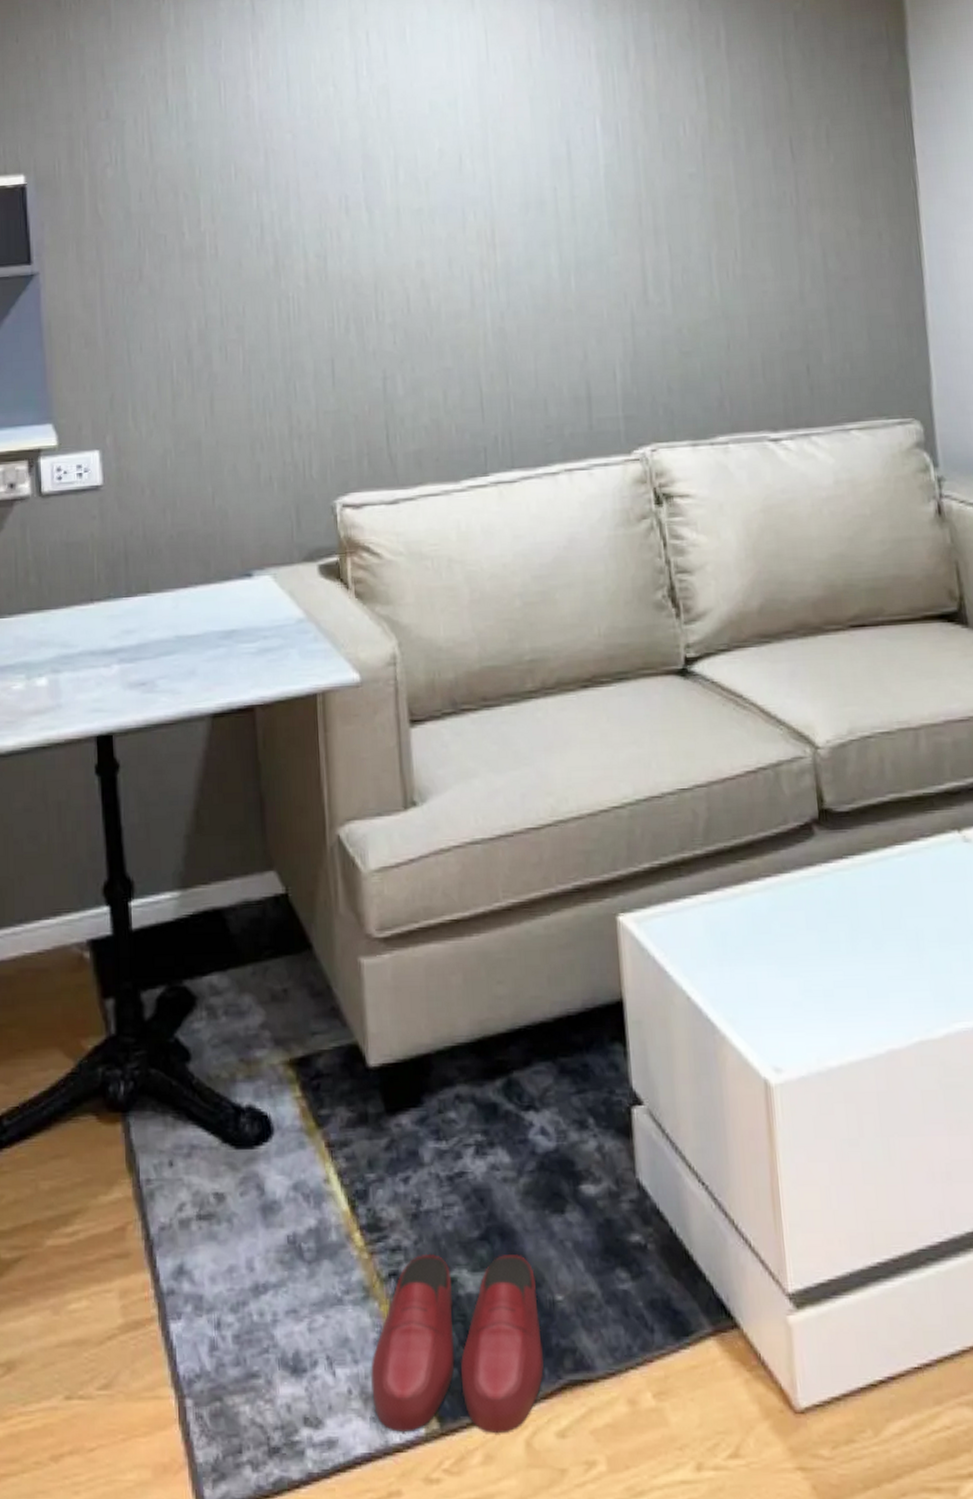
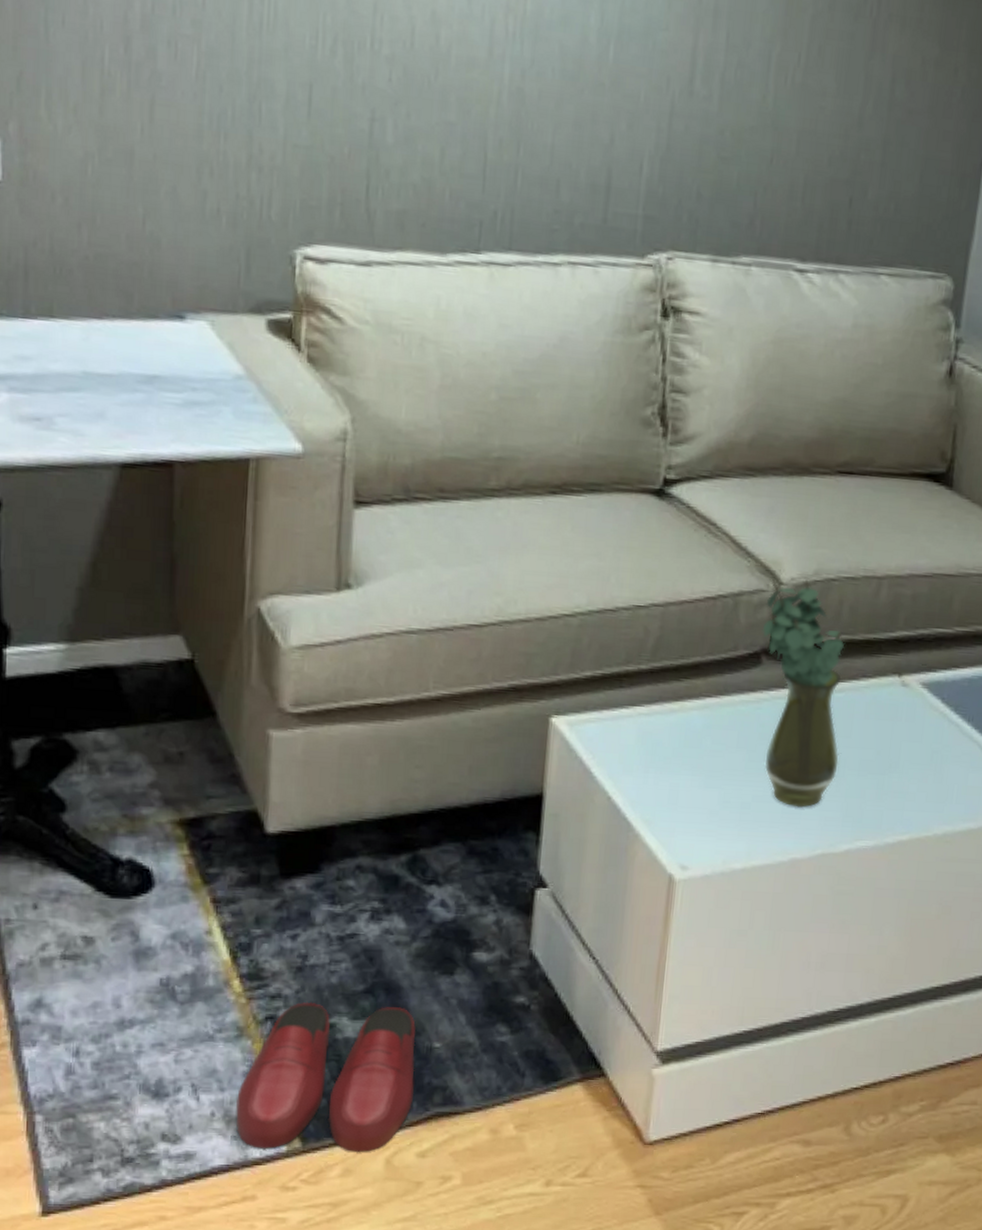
vase: none [806,740,917,990] -> present [761,579,846,808]

